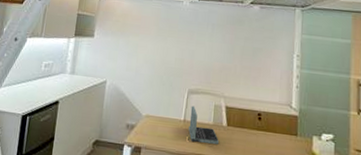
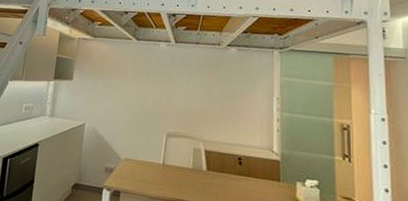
laptop: present [188,105,219,144] -> none [167,149,199,189]

